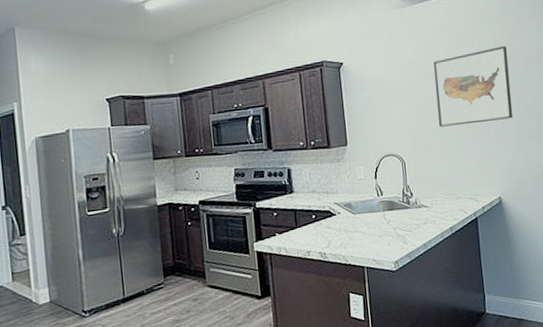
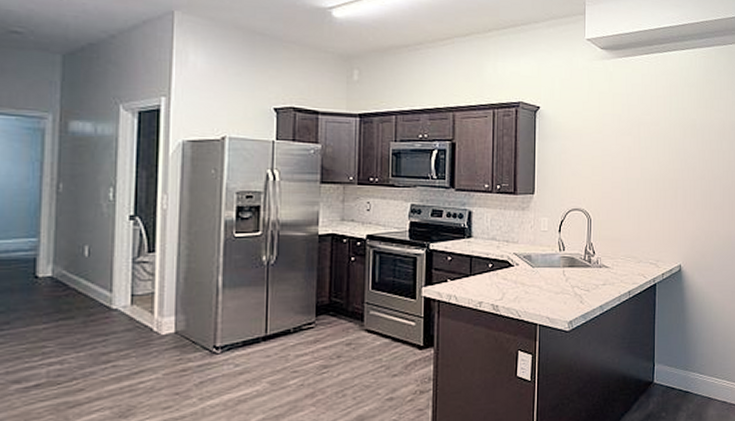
wall art: present [433,46,513,127] -> none [628,113,703,188]

